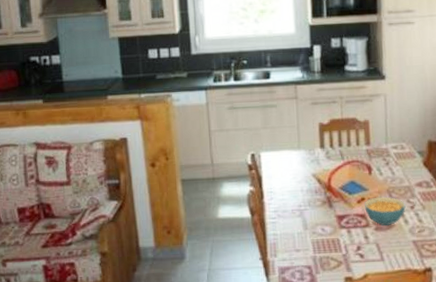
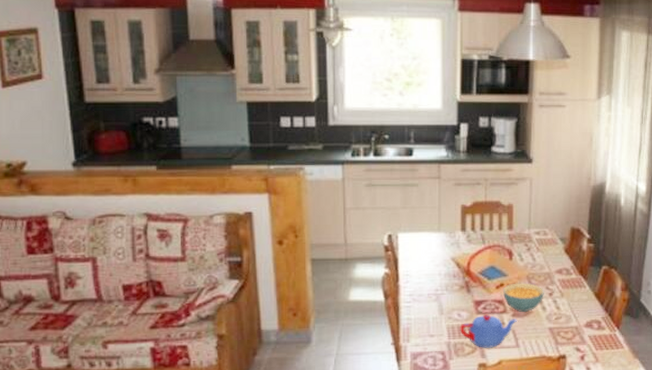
teapot: none [324,228,381,262] -> present [460,314,518,348]

